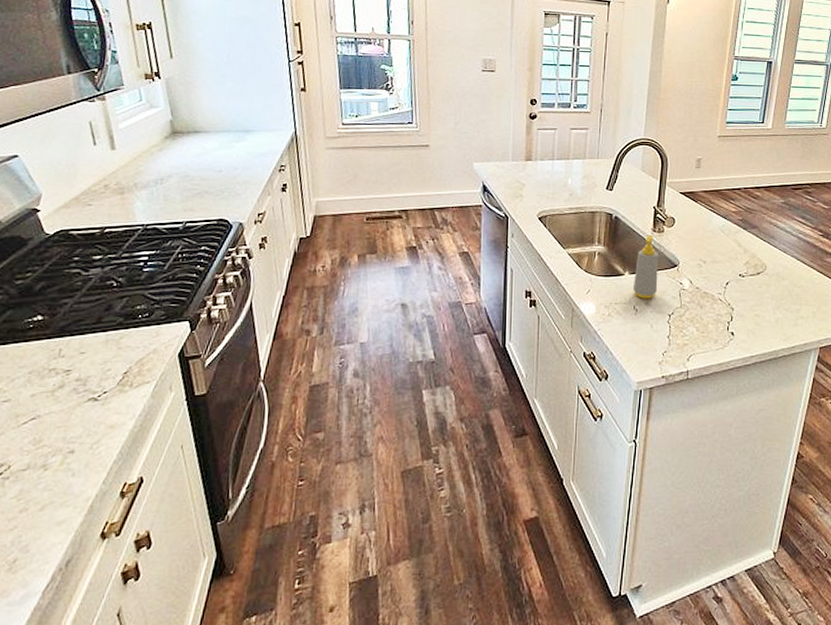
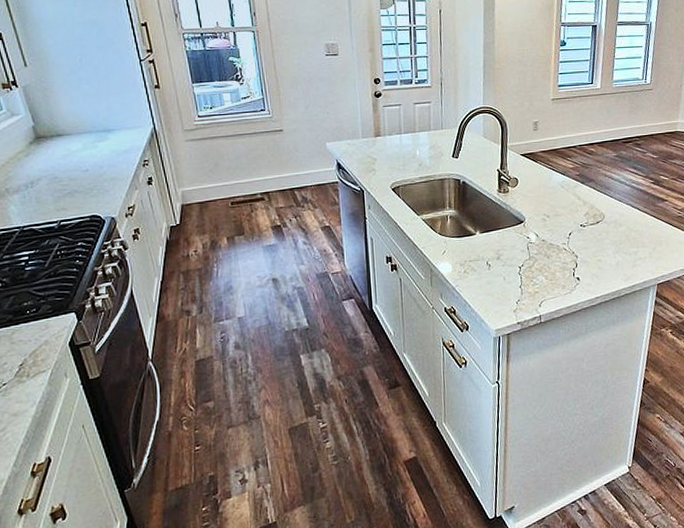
soap bottle: present [632,234,658,299] -> none [484,195,507,255]

